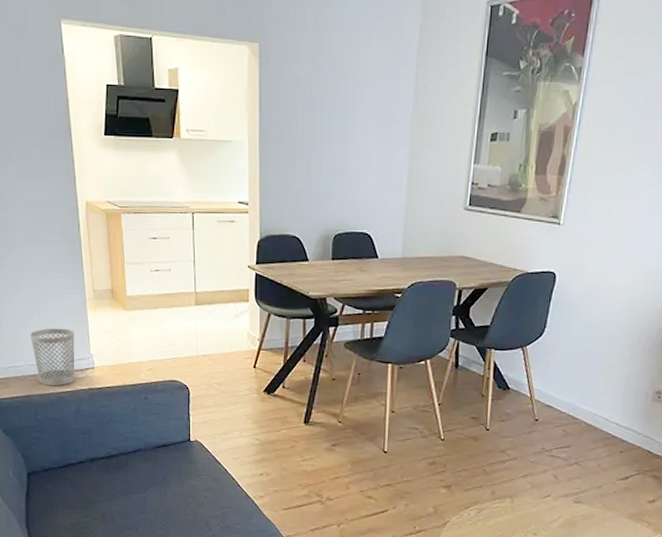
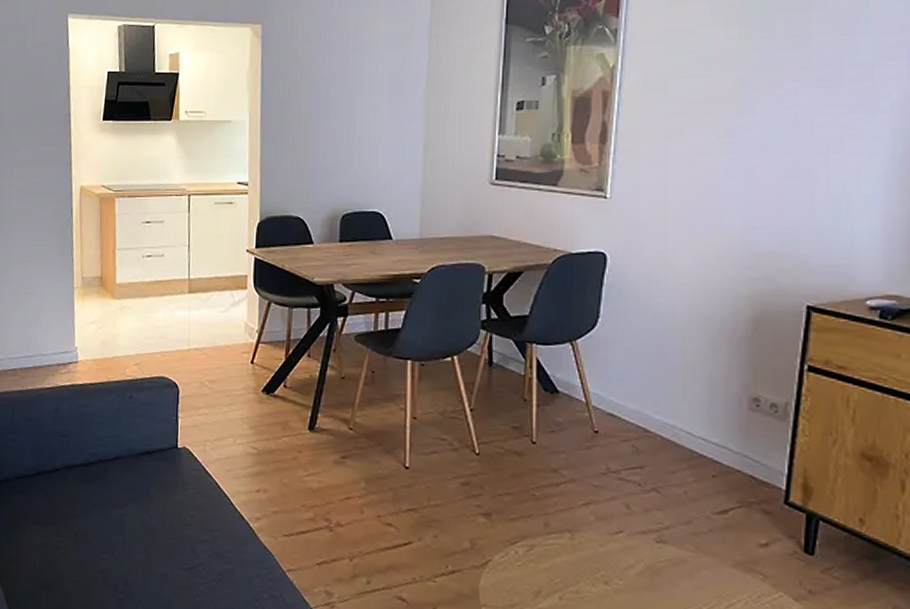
wastebasket: present [30,328,75,386] -> none [14,318,60,382]

